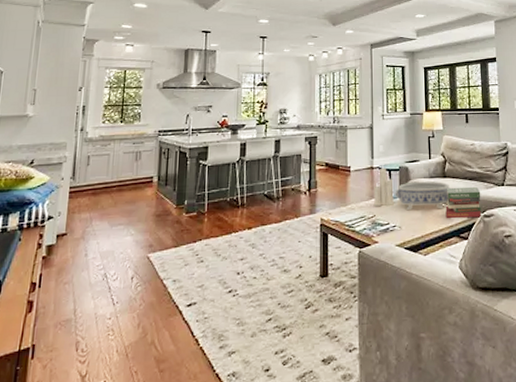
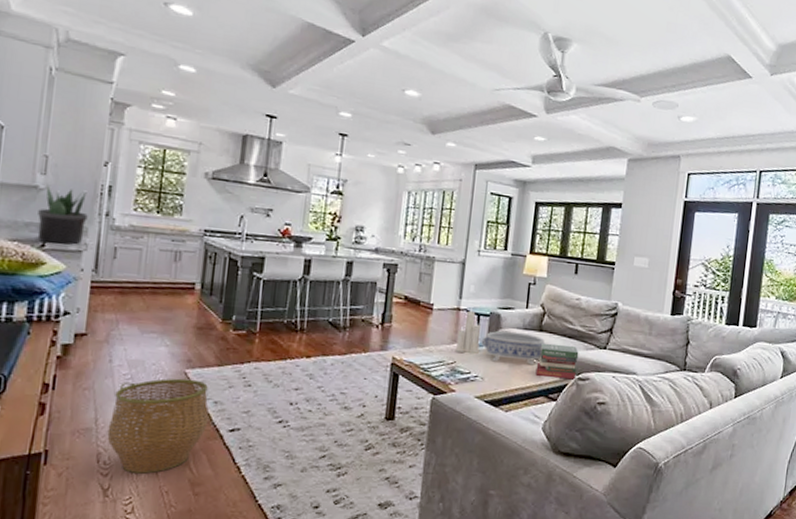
planter: none [27,112,67,161] -> present [37,184,88,245]
basket: none [84,262,169,357] -> present [107,378,209,474]

